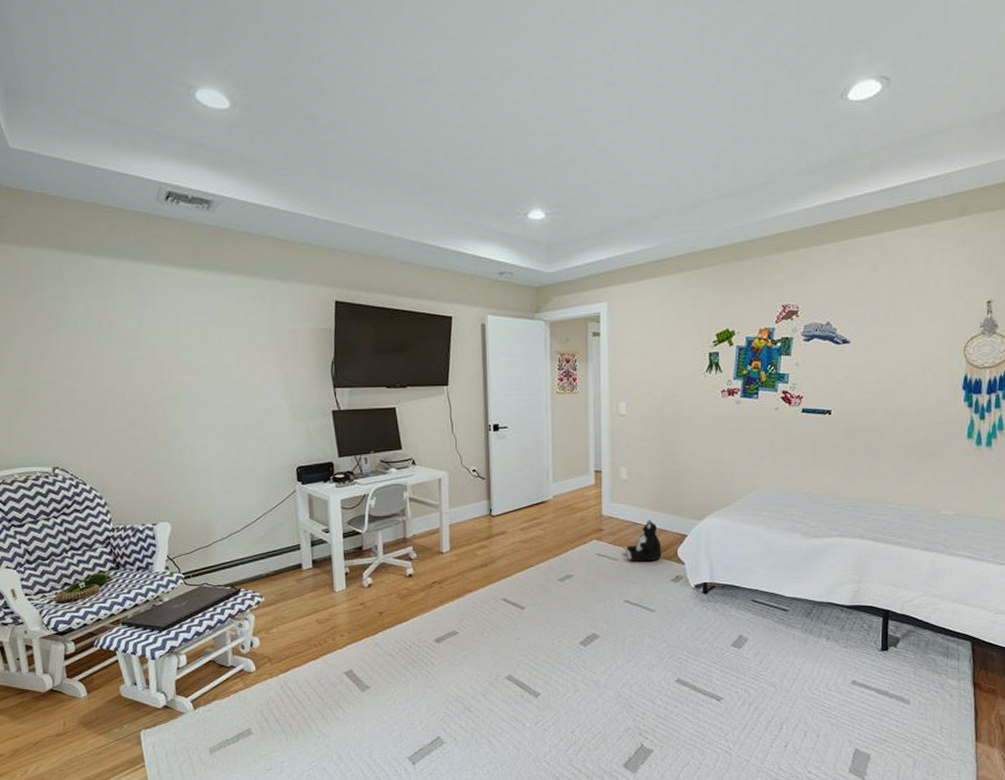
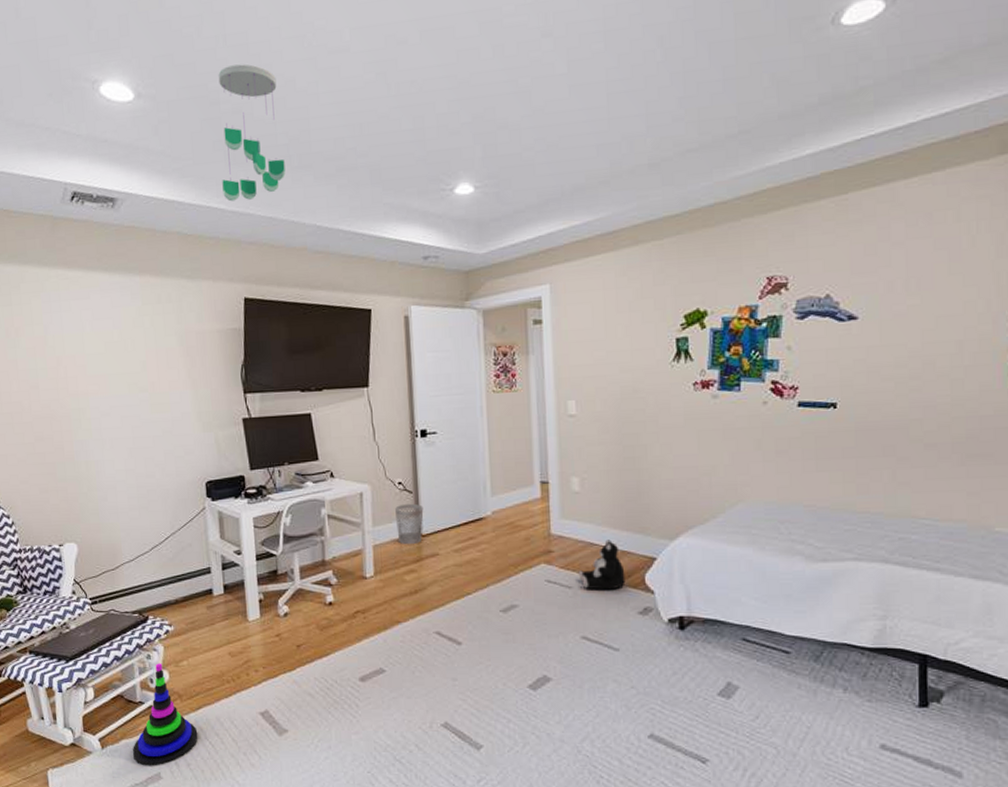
stacking toy: none [224,631,287,723] -> present [133,663,198,766]
ceiling mobile: none [313,84,376,211] -> present [218,64,286,202]
wastebasket: none [470,488,495,525] -> present [395,503,424,545]

